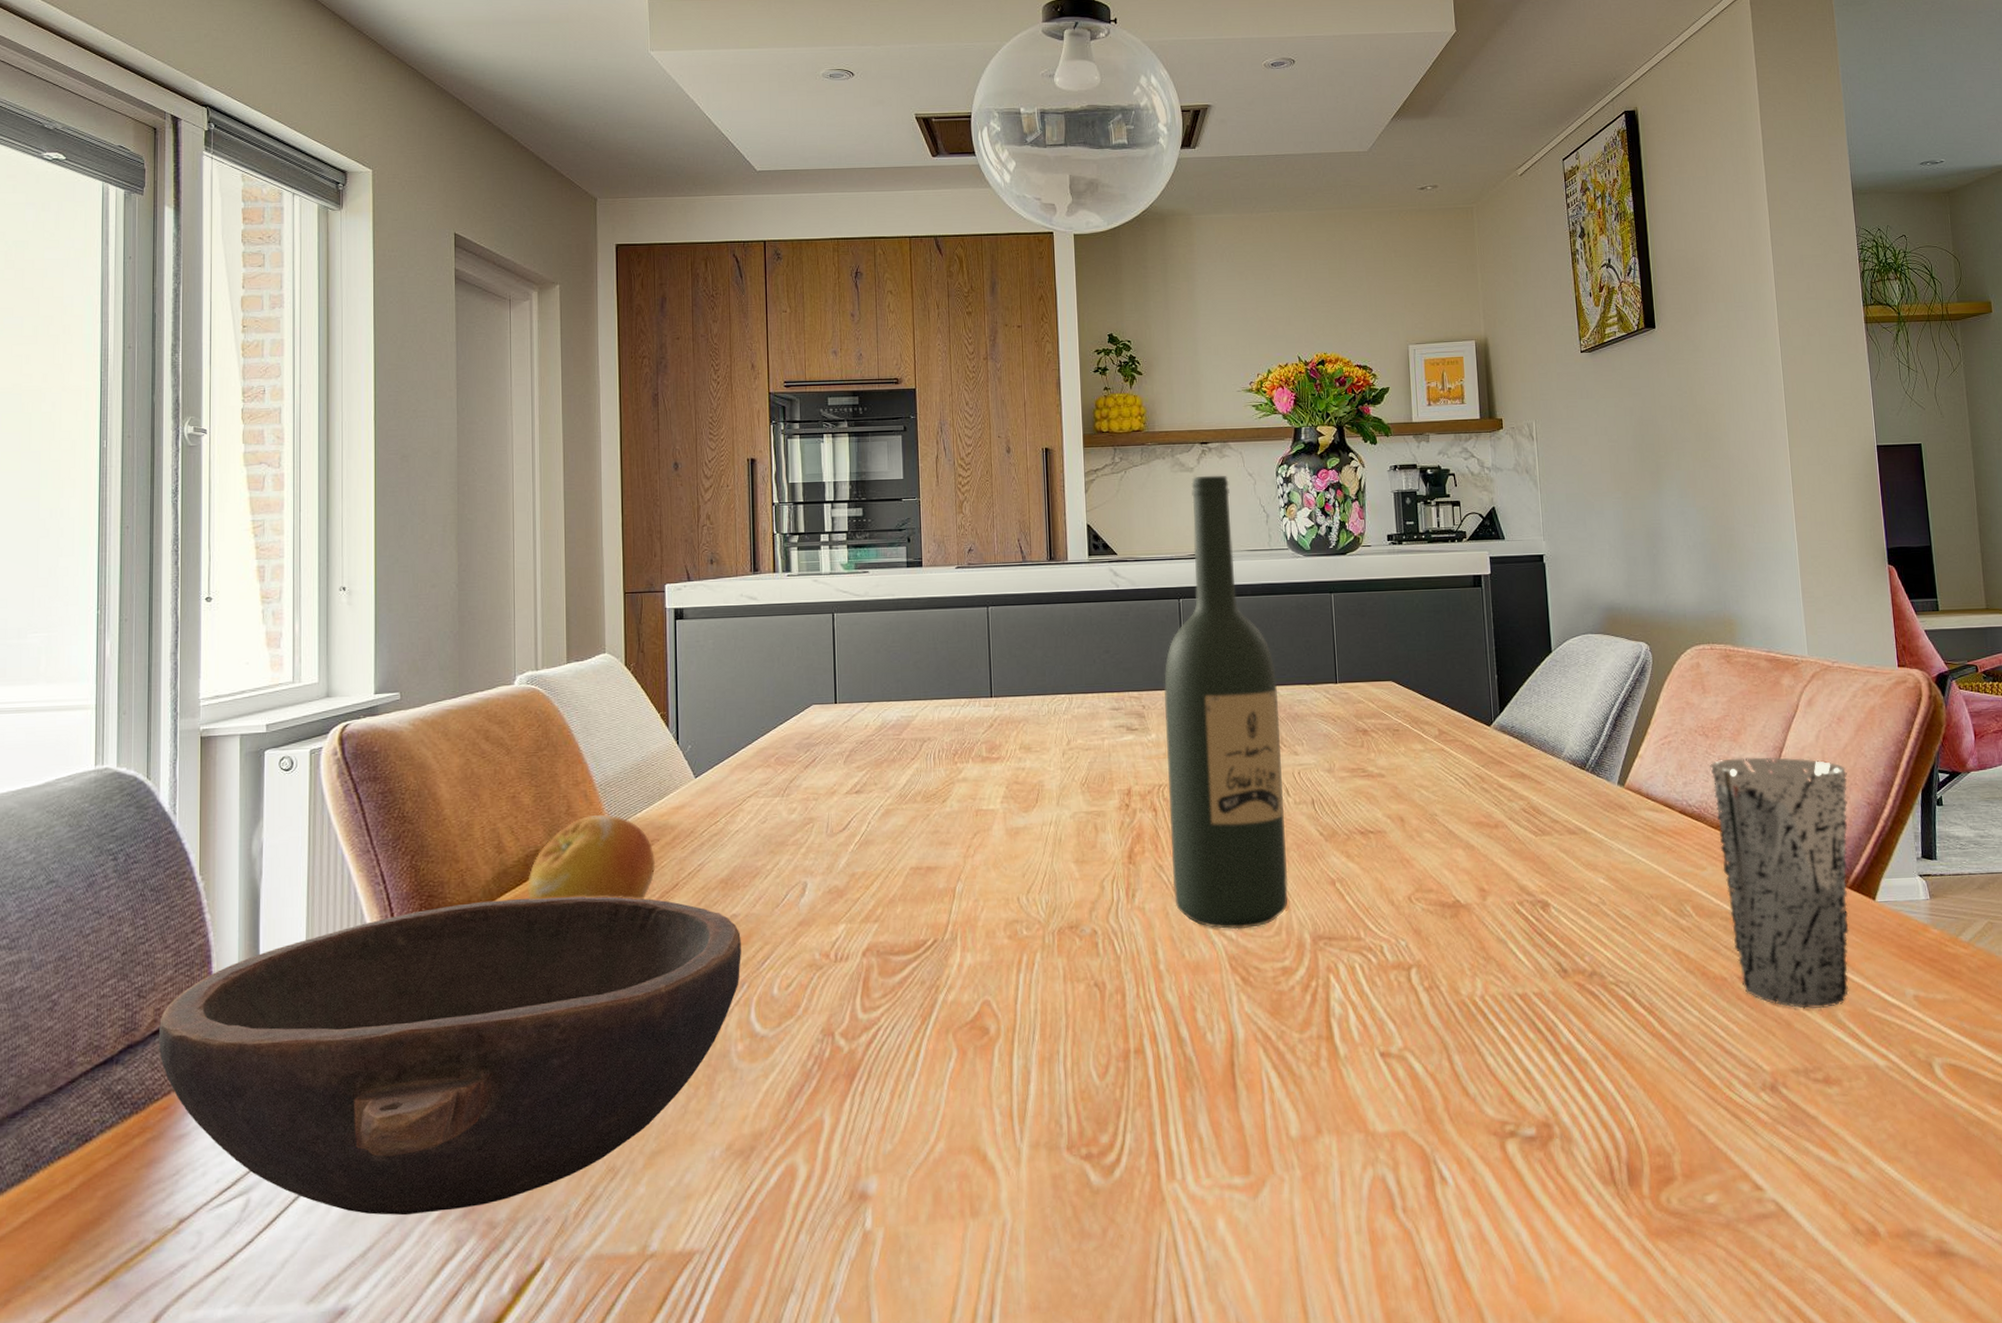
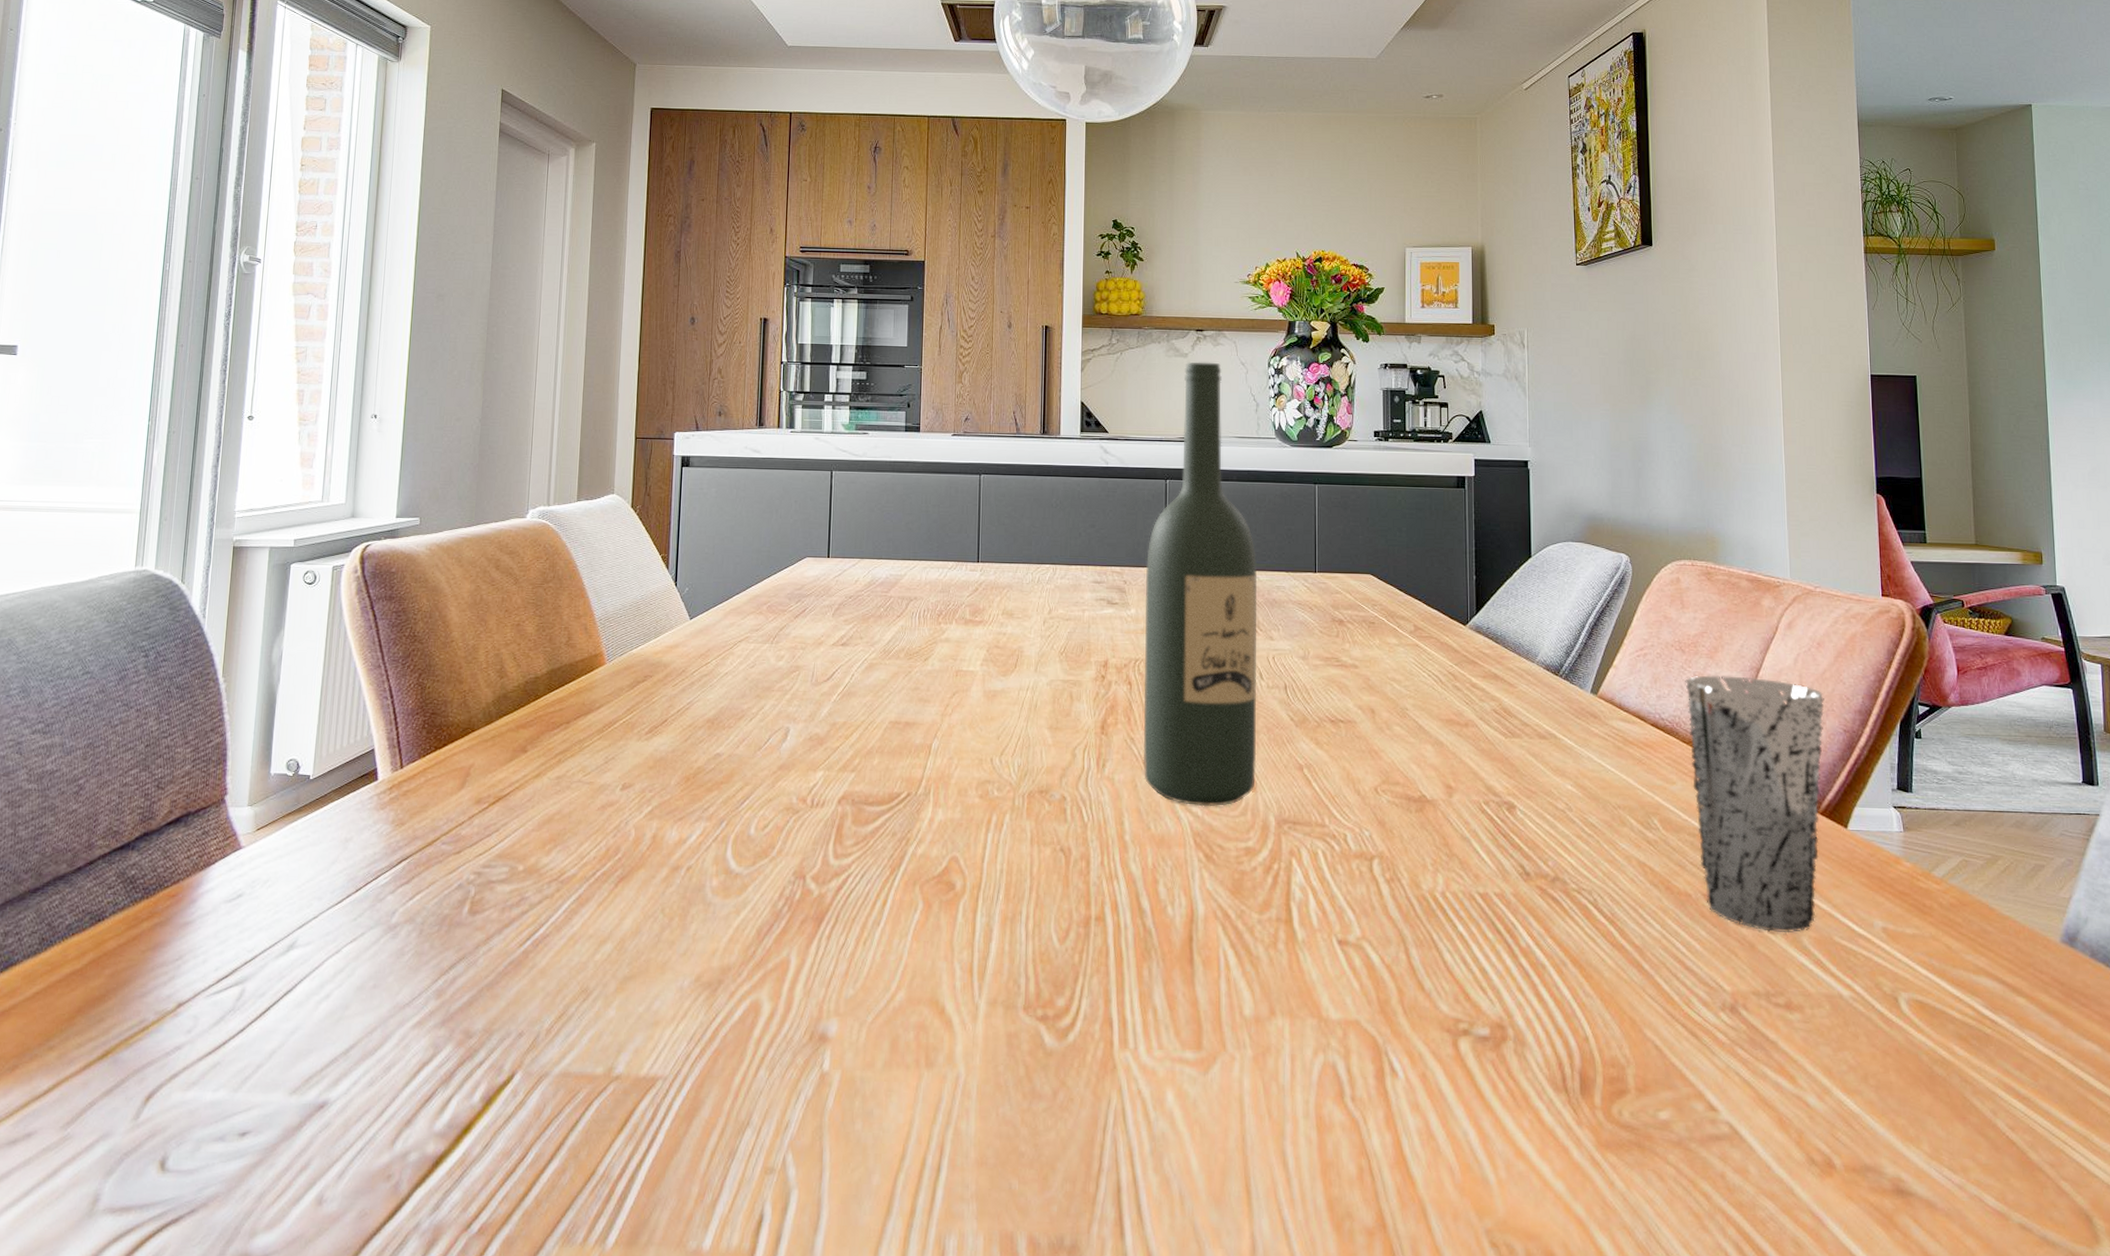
bowl: present [159,896,741,1216] -> none [172,722,723,1018]
fruit: present [526,814,656,900] -> none [524,647,648,733]

